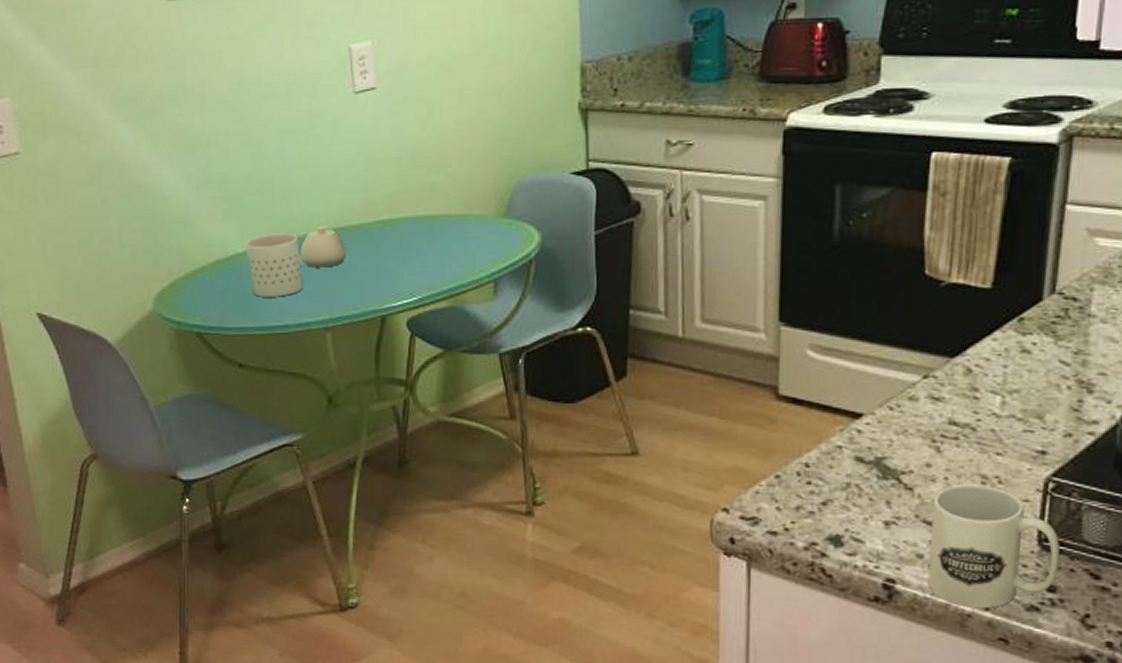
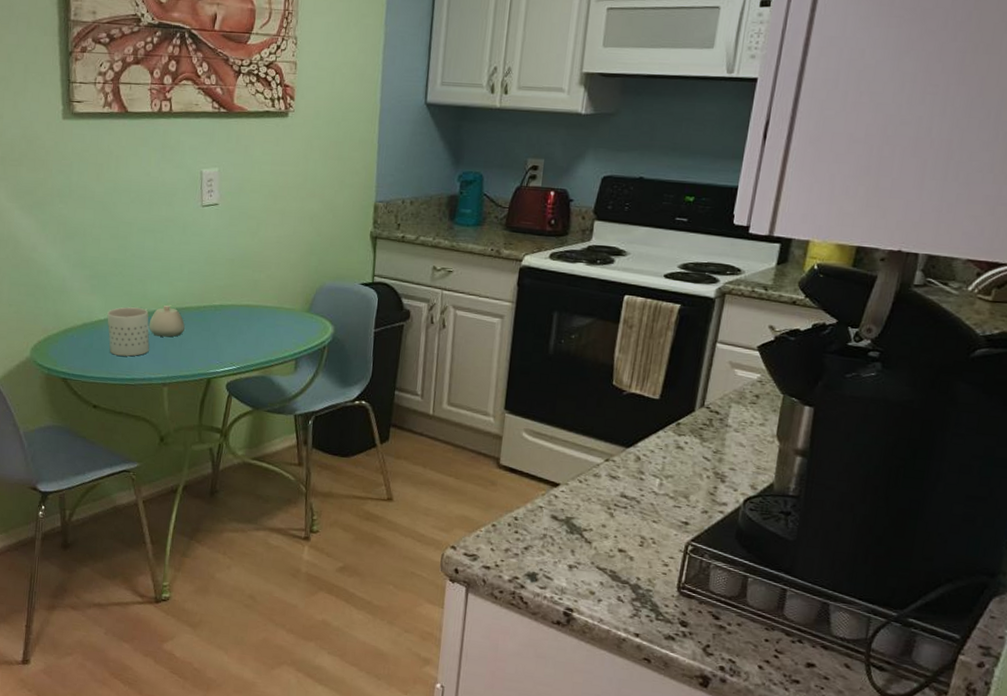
mug: present [927,484,1061,609] -> none [596,542,693,636]

